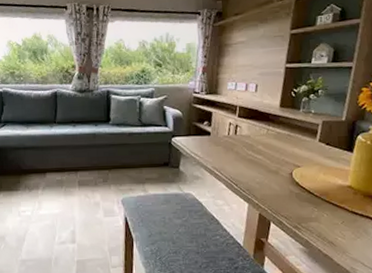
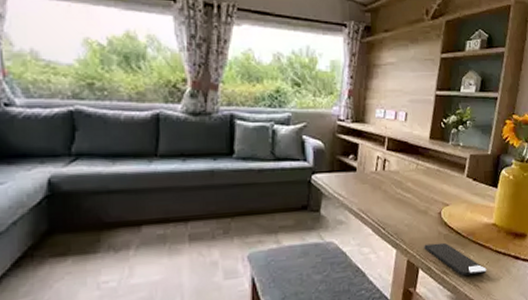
smartphone: none [275,200,342,232] -> present [424,242,487,276]

